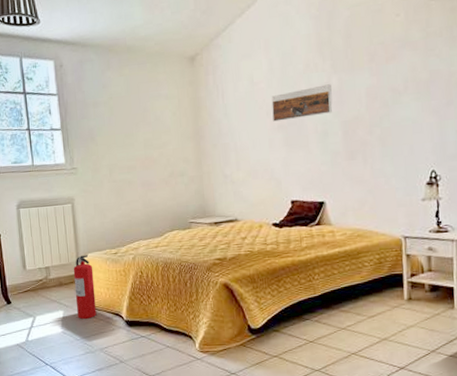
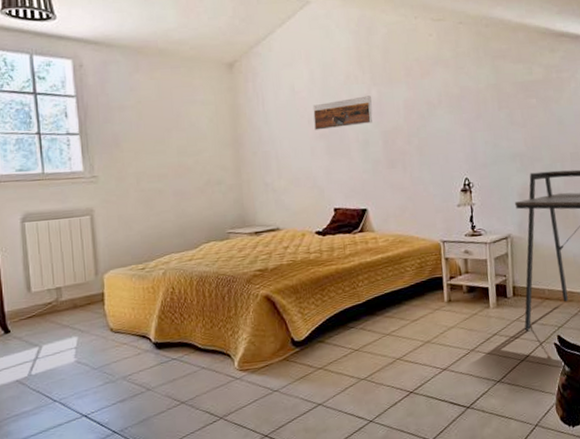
fire extinguisher: present [73,255,97,319] -> none [91,272,119,345]

